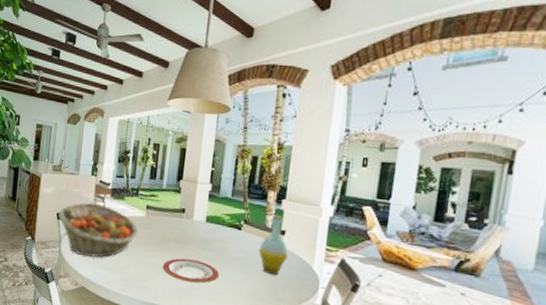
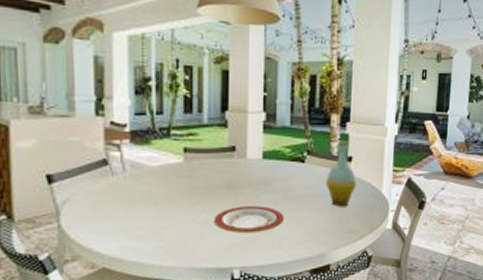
fruit basket: present [58,202,138,258] -> none [49,153,176,228]

